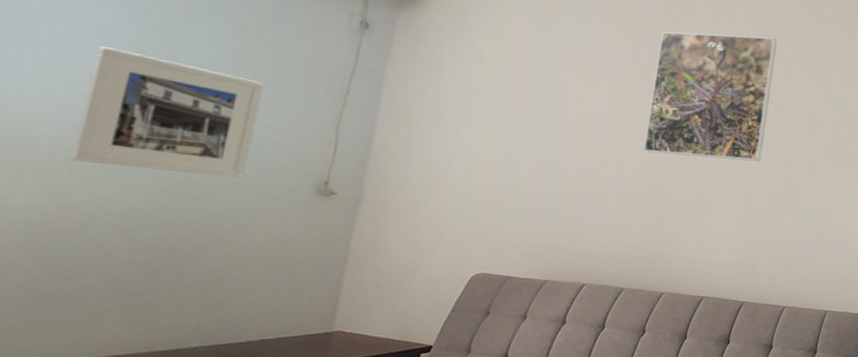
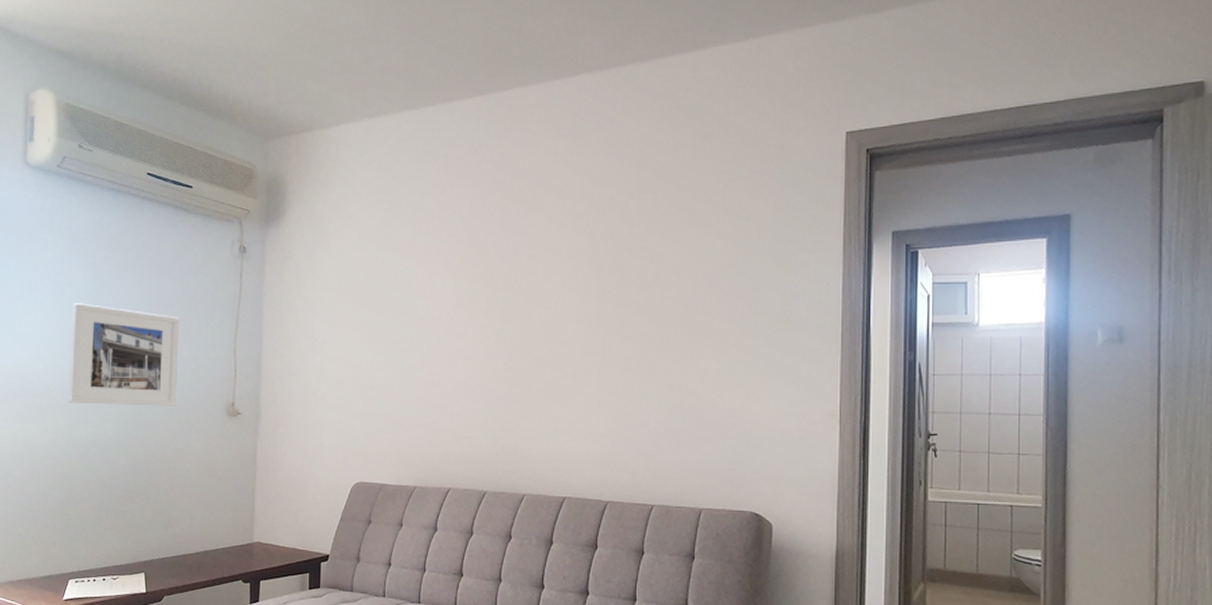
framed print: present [643,31,777,162] -> none [489,189,614,342]

